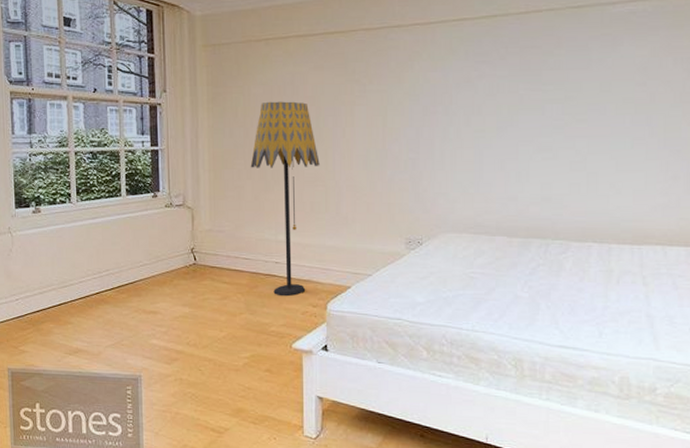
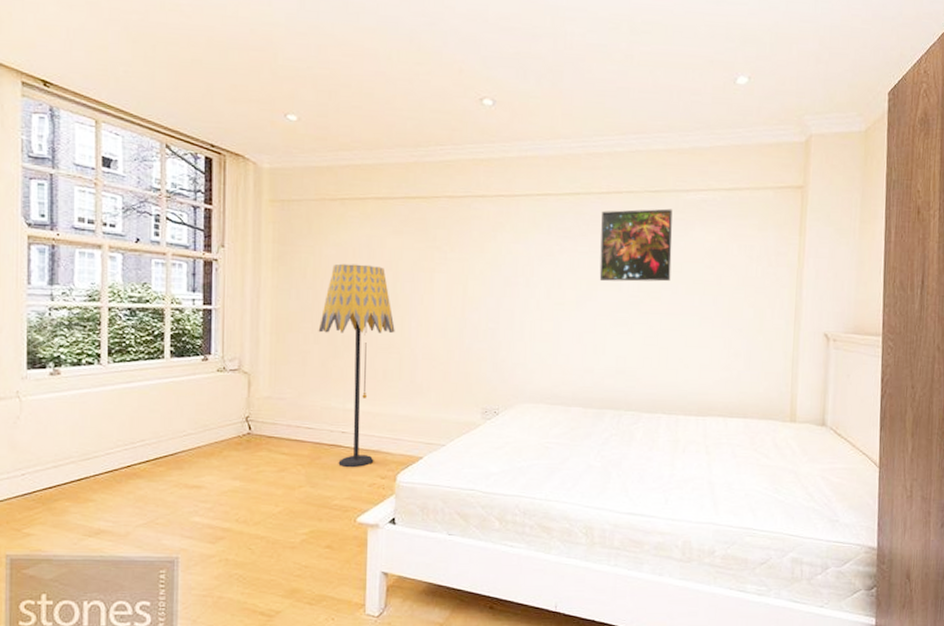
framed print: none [520,24,598,105] -> present [599,208,673,282]

